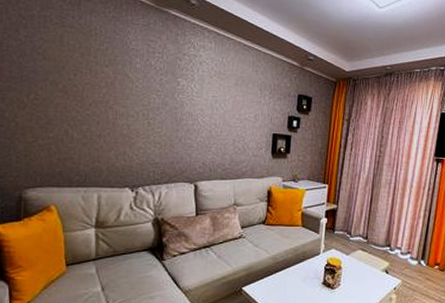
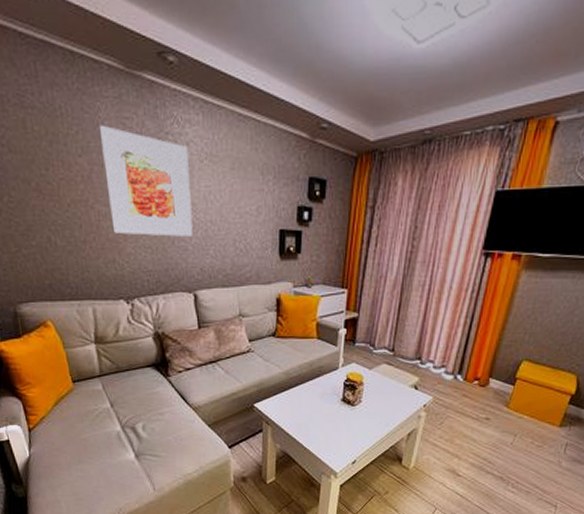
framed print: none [127,44,200,135] -> present [100,124,193,237]

